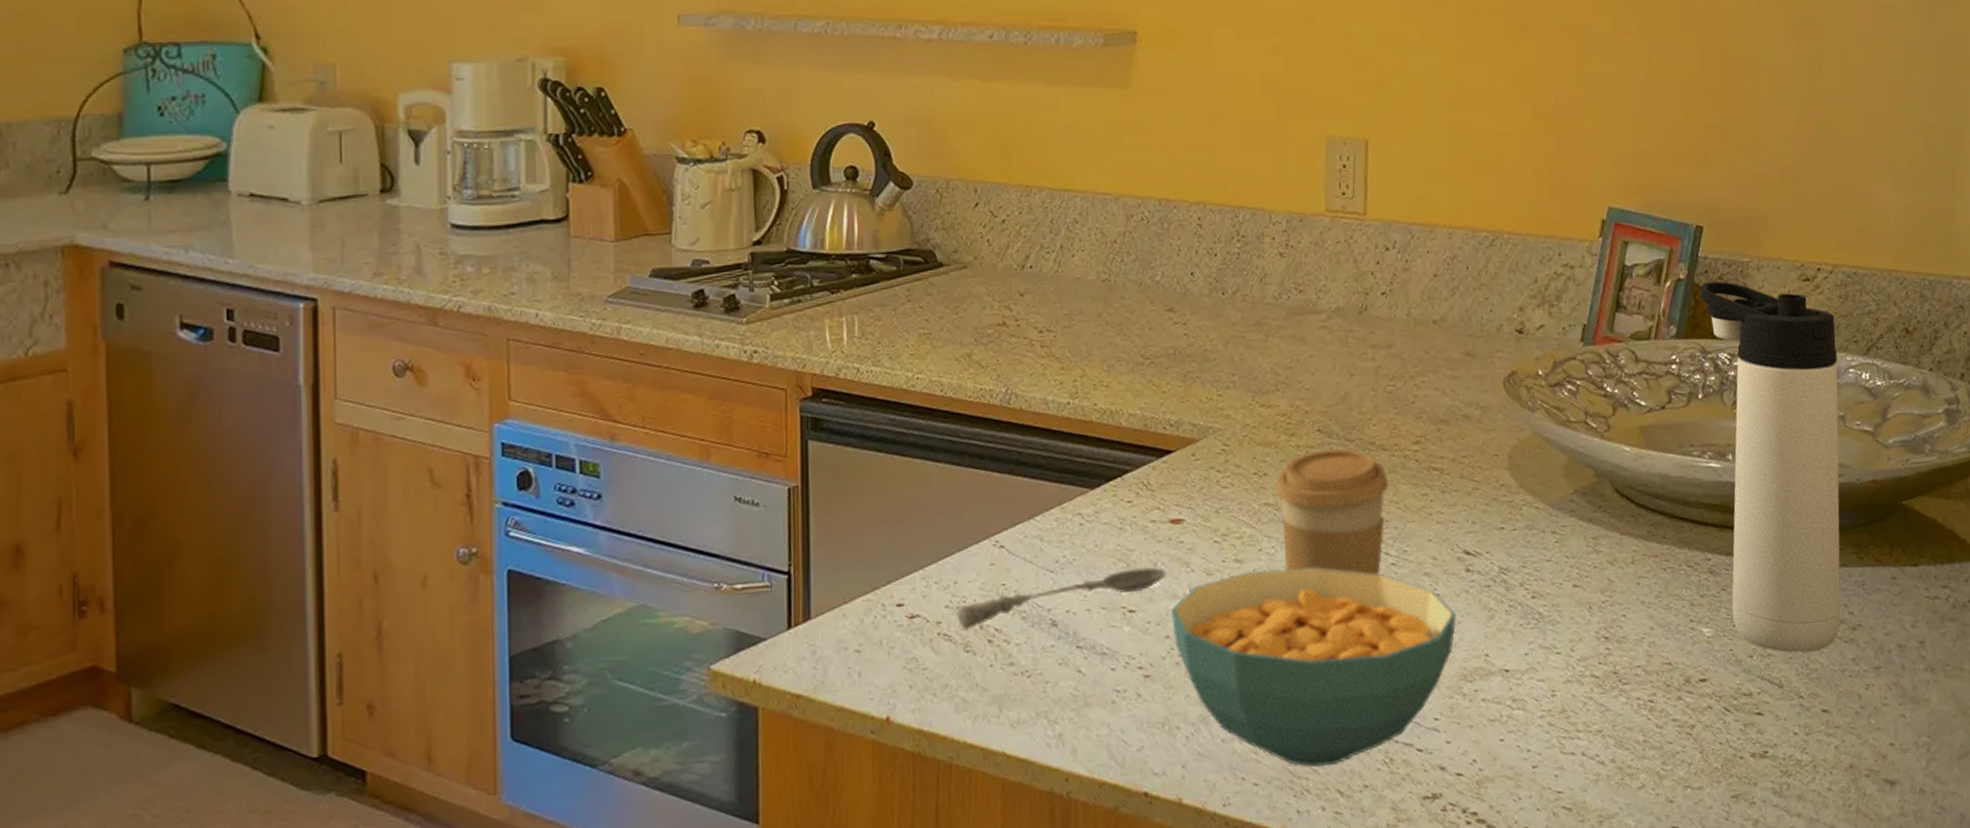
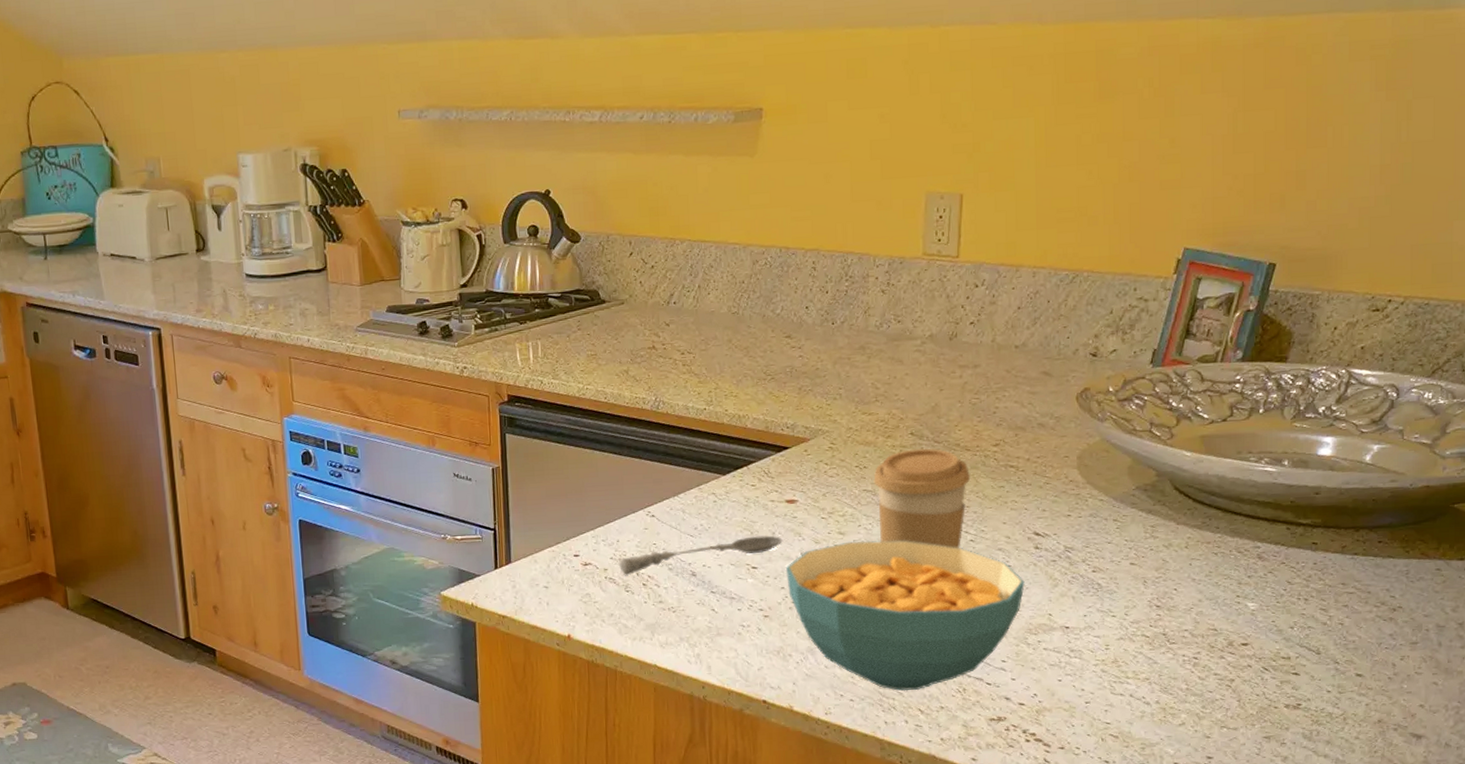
thermos bottle: present [1699,281,1841,653] -> none [1267,311,1402,627]

